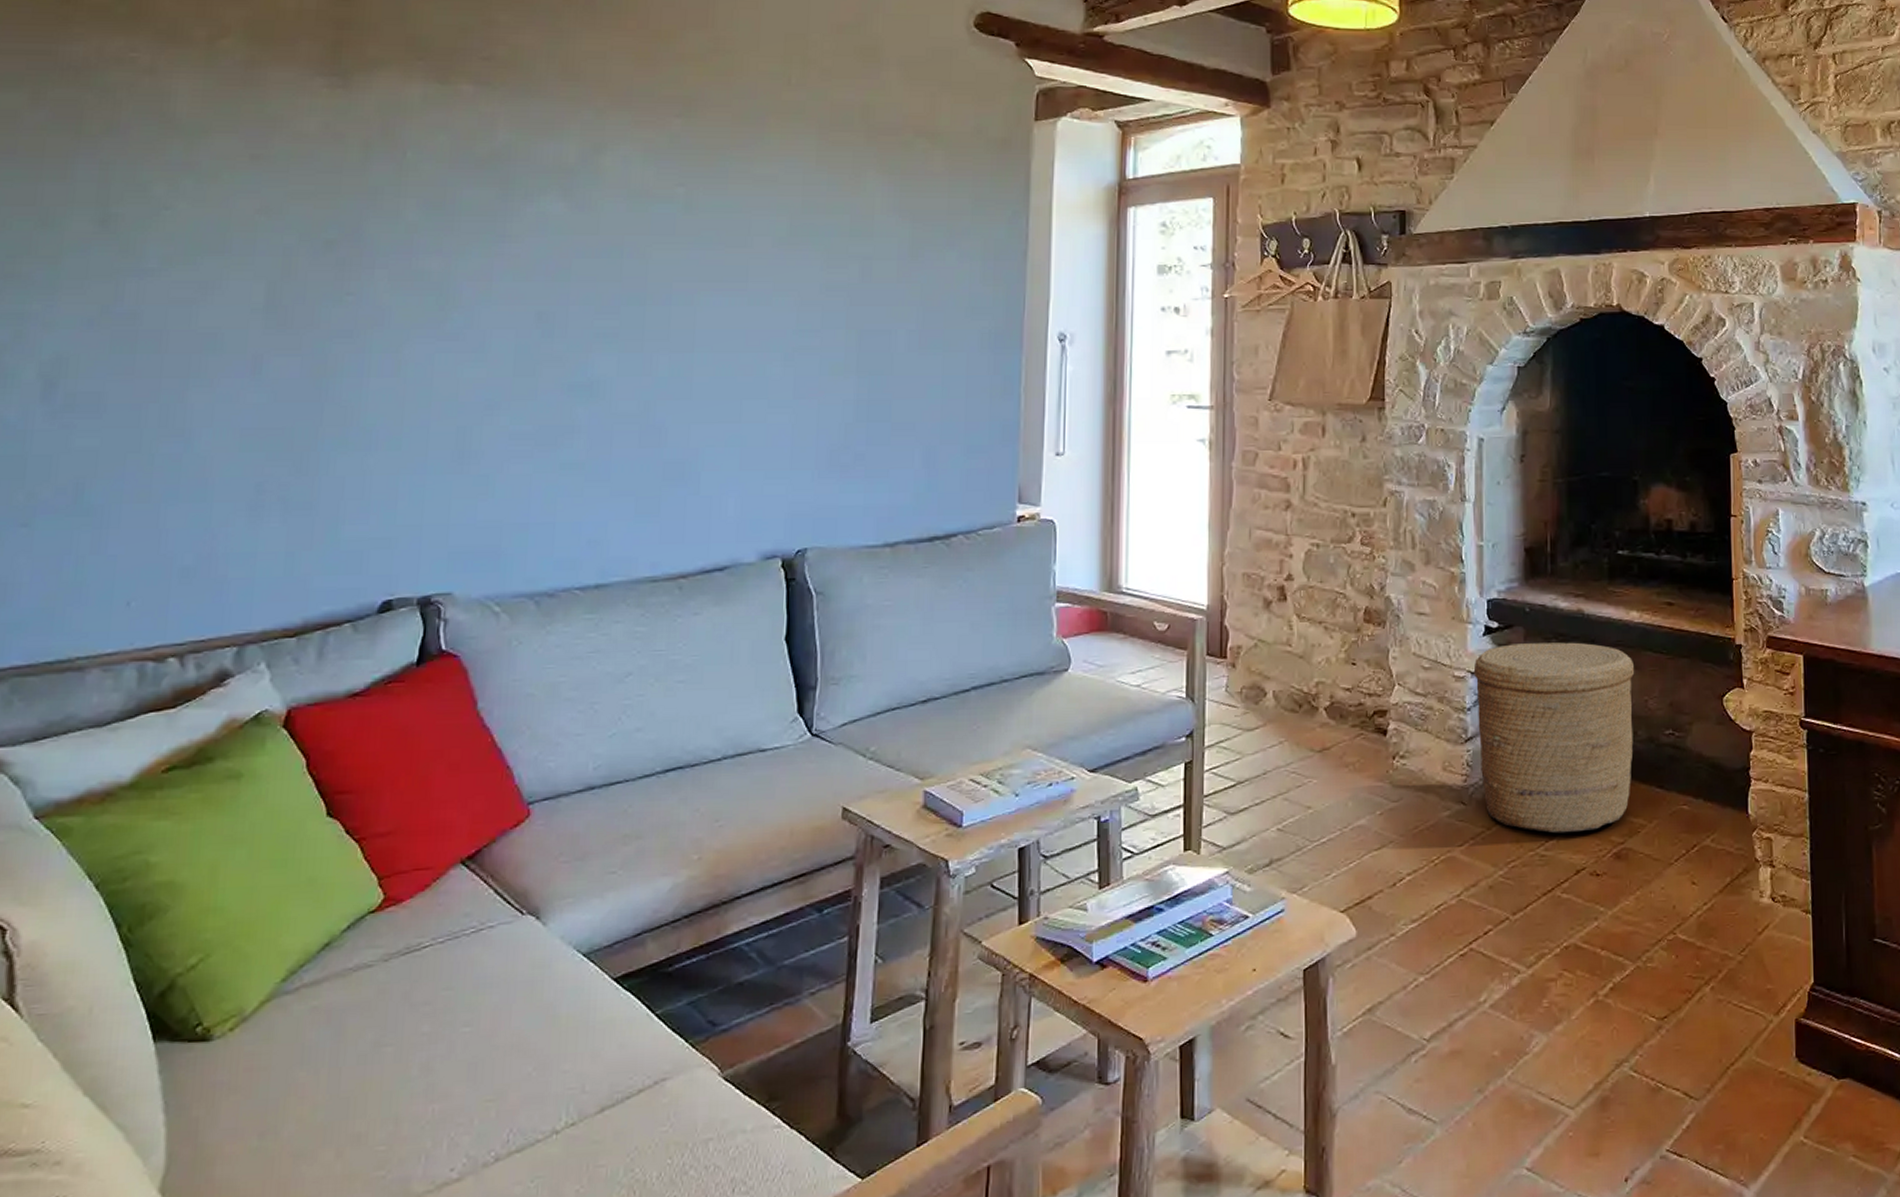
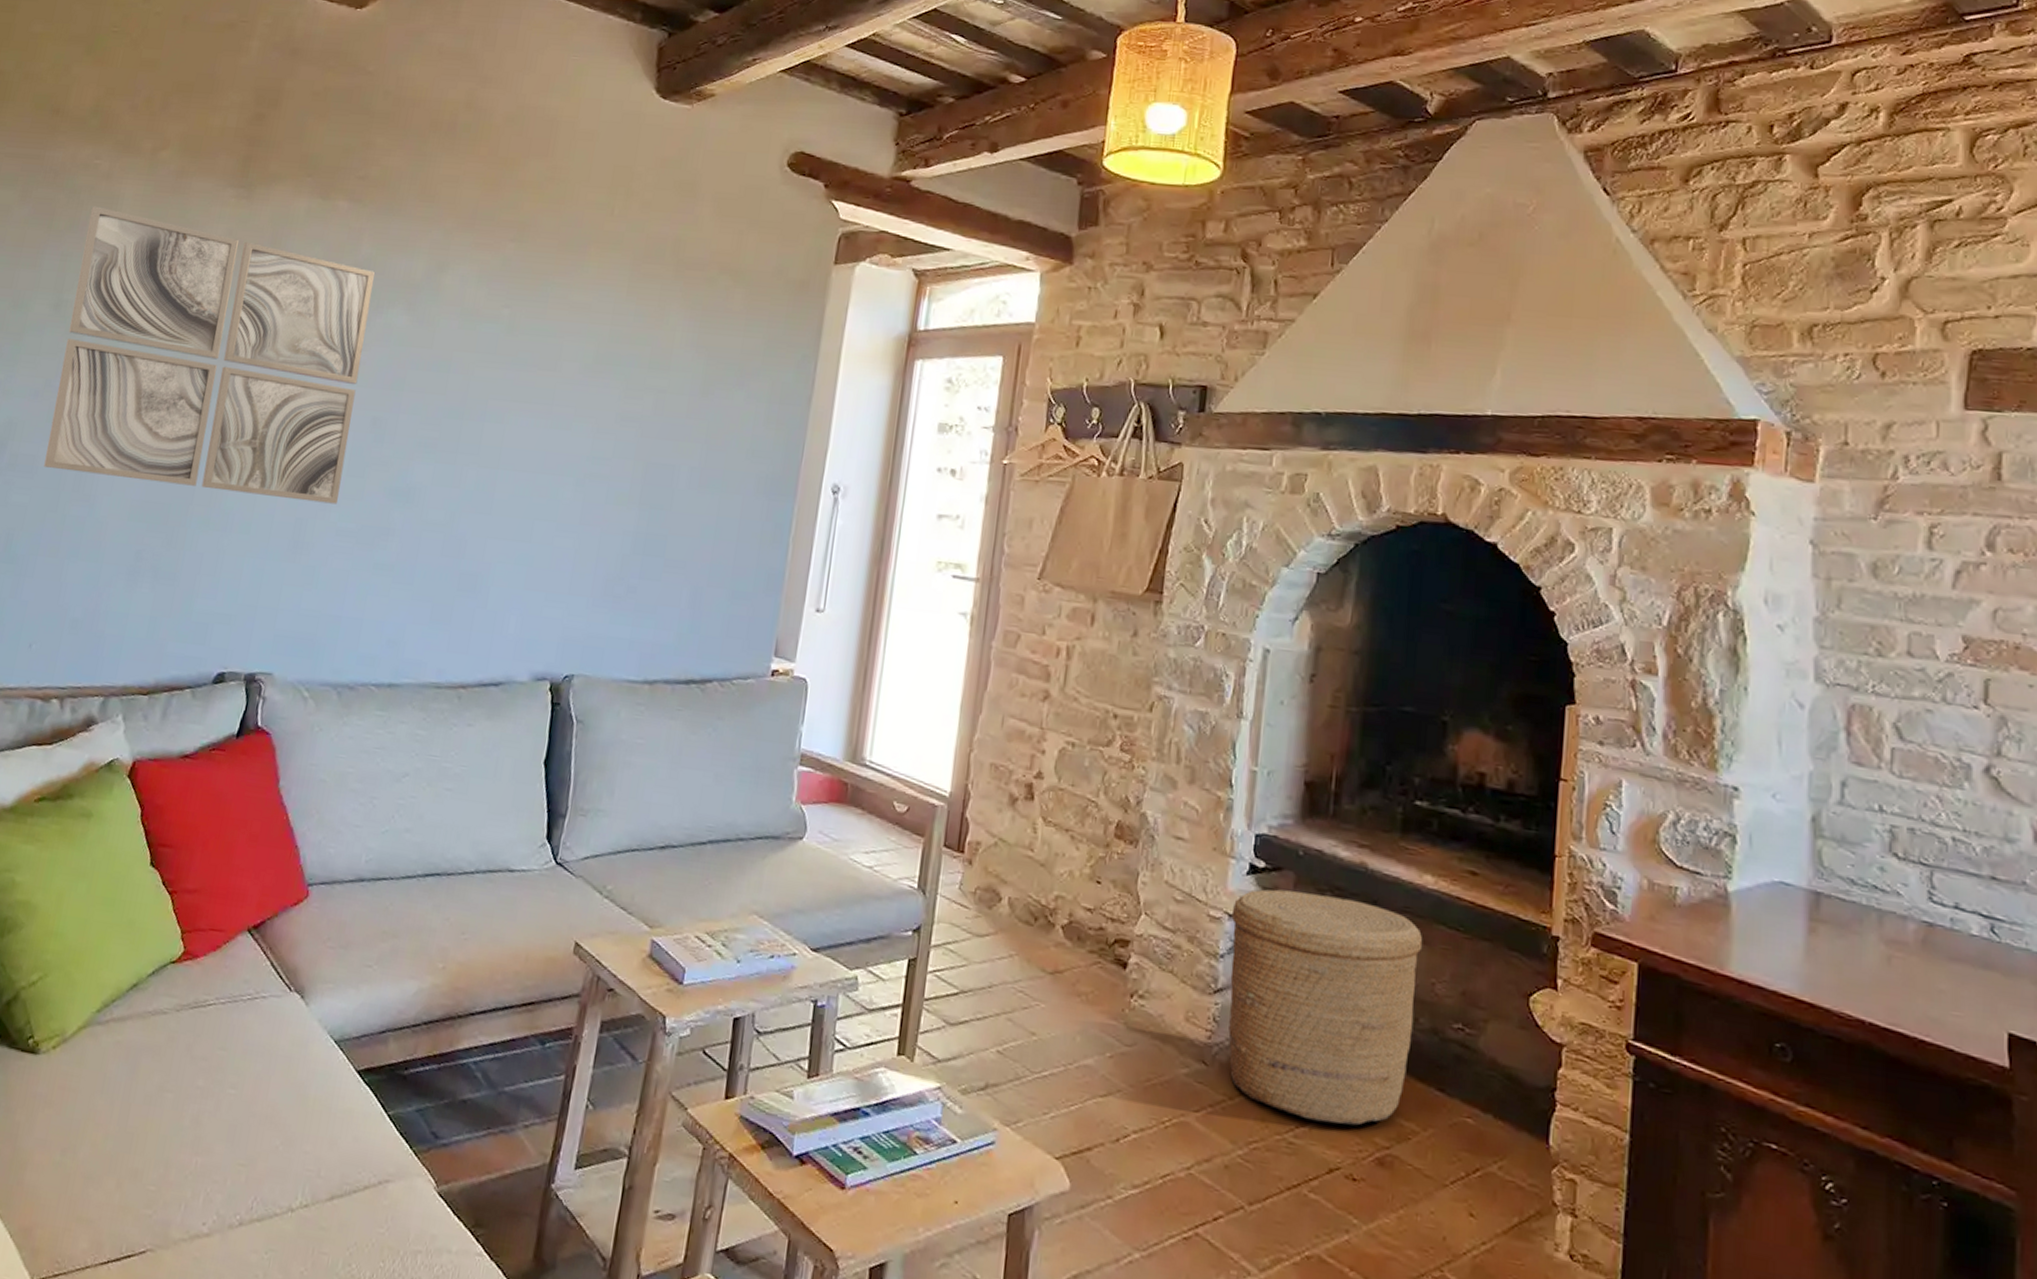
wall art: none [114,105,519,408] -> present [44,206,376,504]

